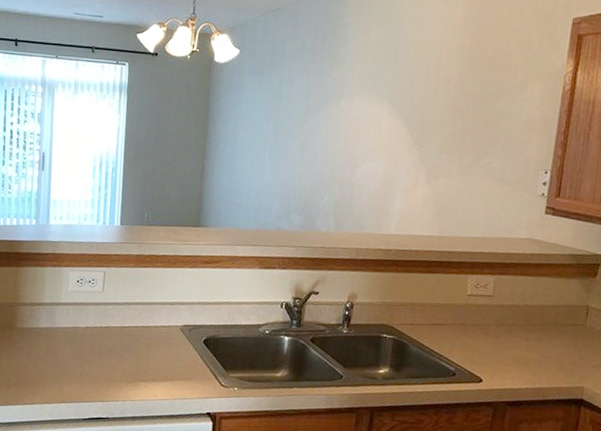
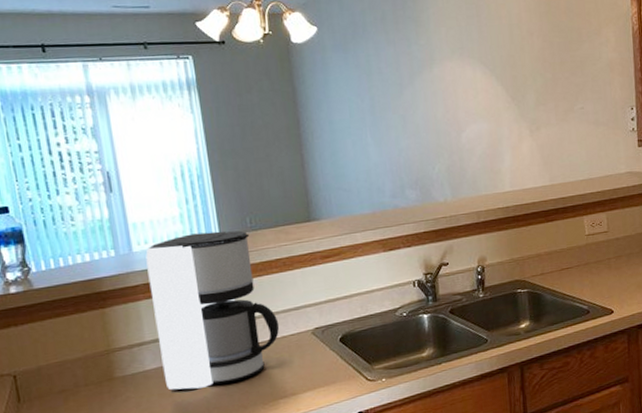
coffee maker: none [52,218,154,356] -> present [146,230,280,390]

